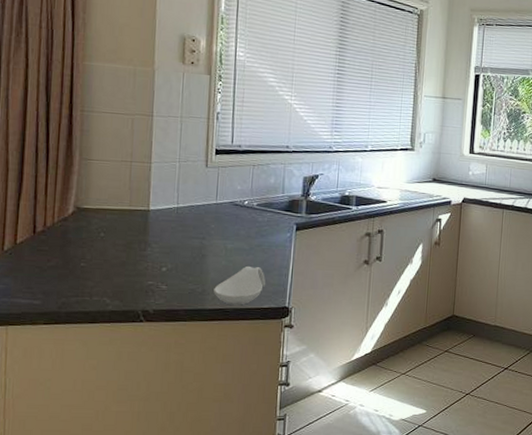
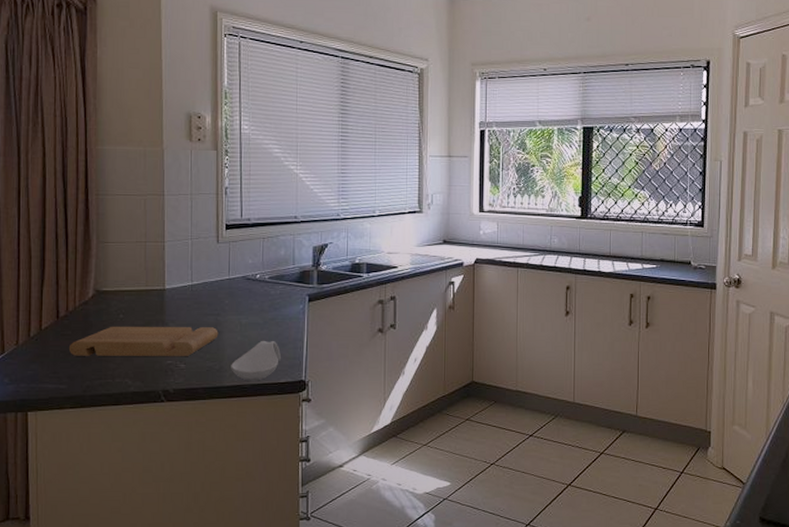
cutting board: none [44,244,203,278] -> present [68,326,219,356]

